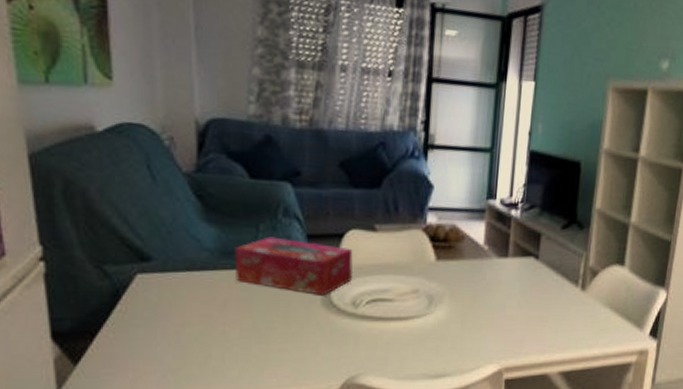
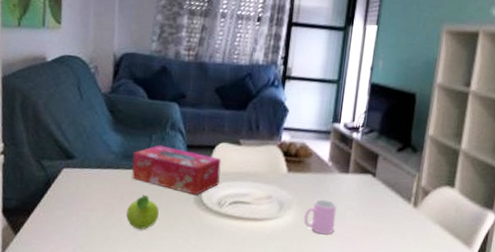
fruit: none [233,299,277,343] -> present [126,194,160,230]
cup: none [458,289,496,329] -> present [304,199,337,235]

